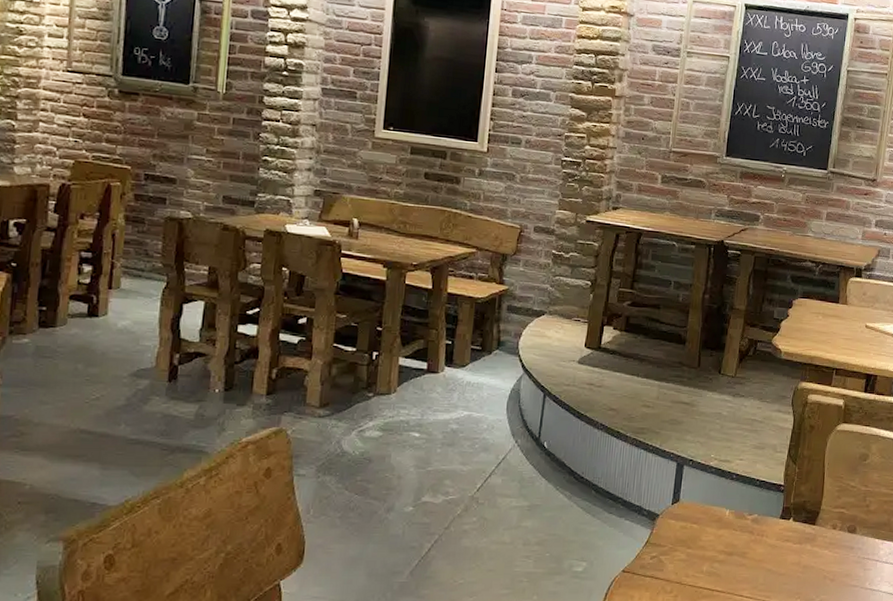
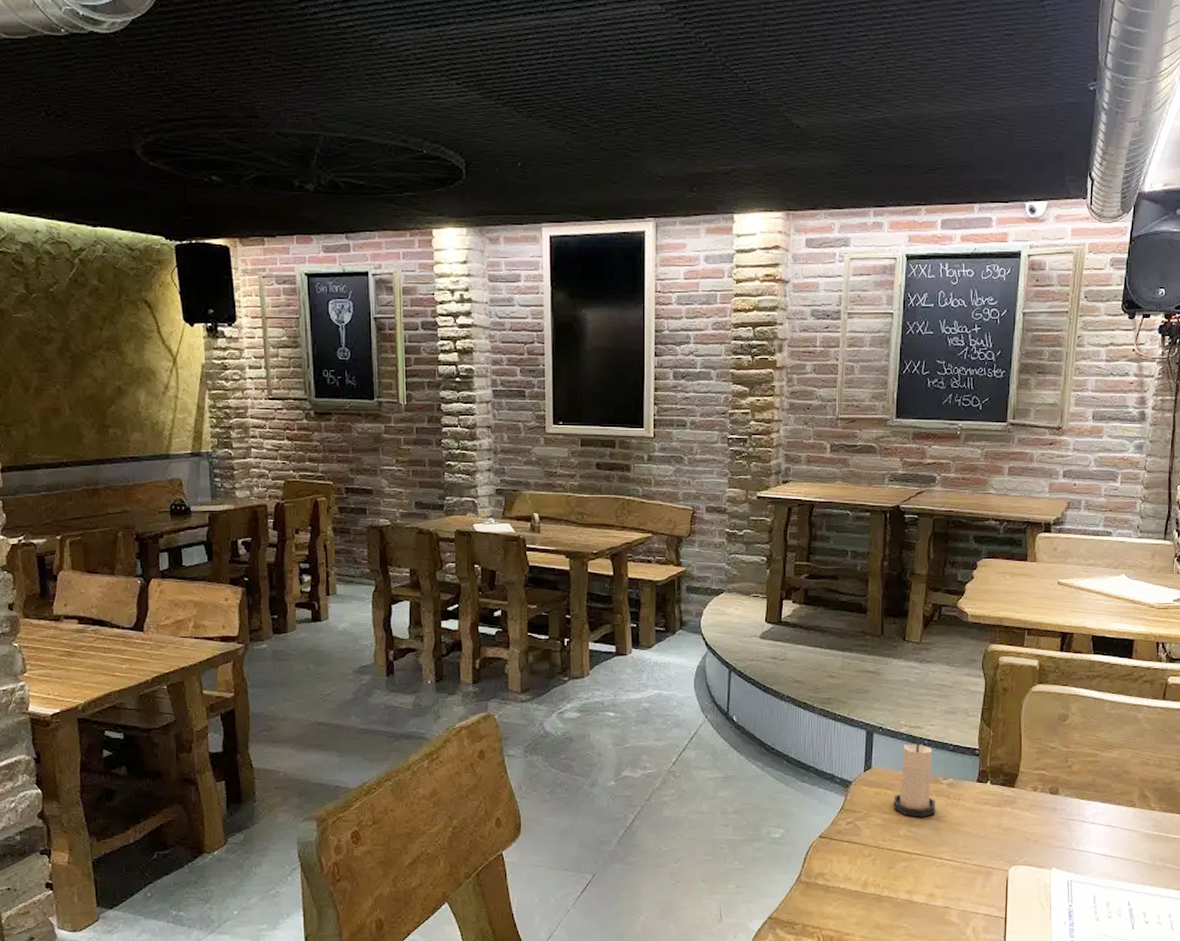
candle: none [698,475,740,553] -> present [893,741,935,817]

